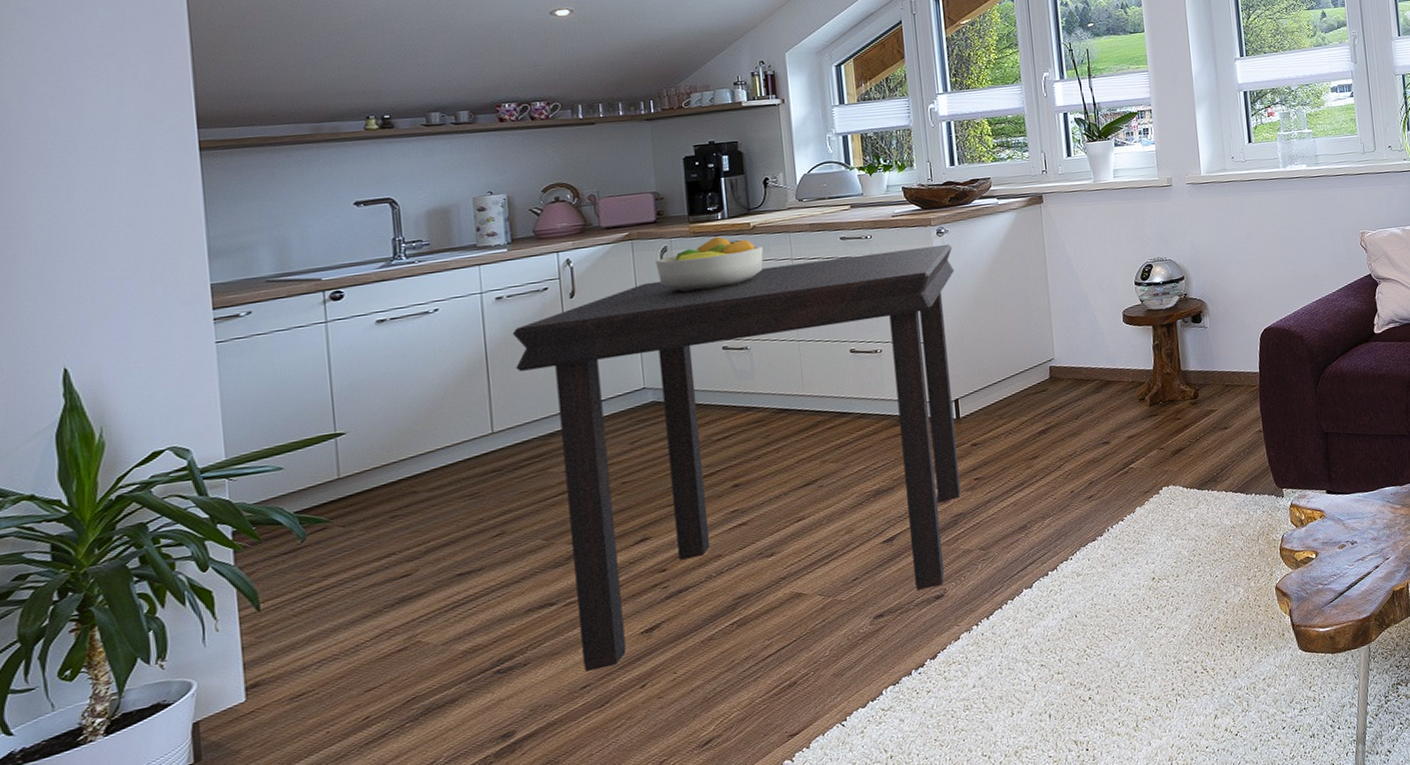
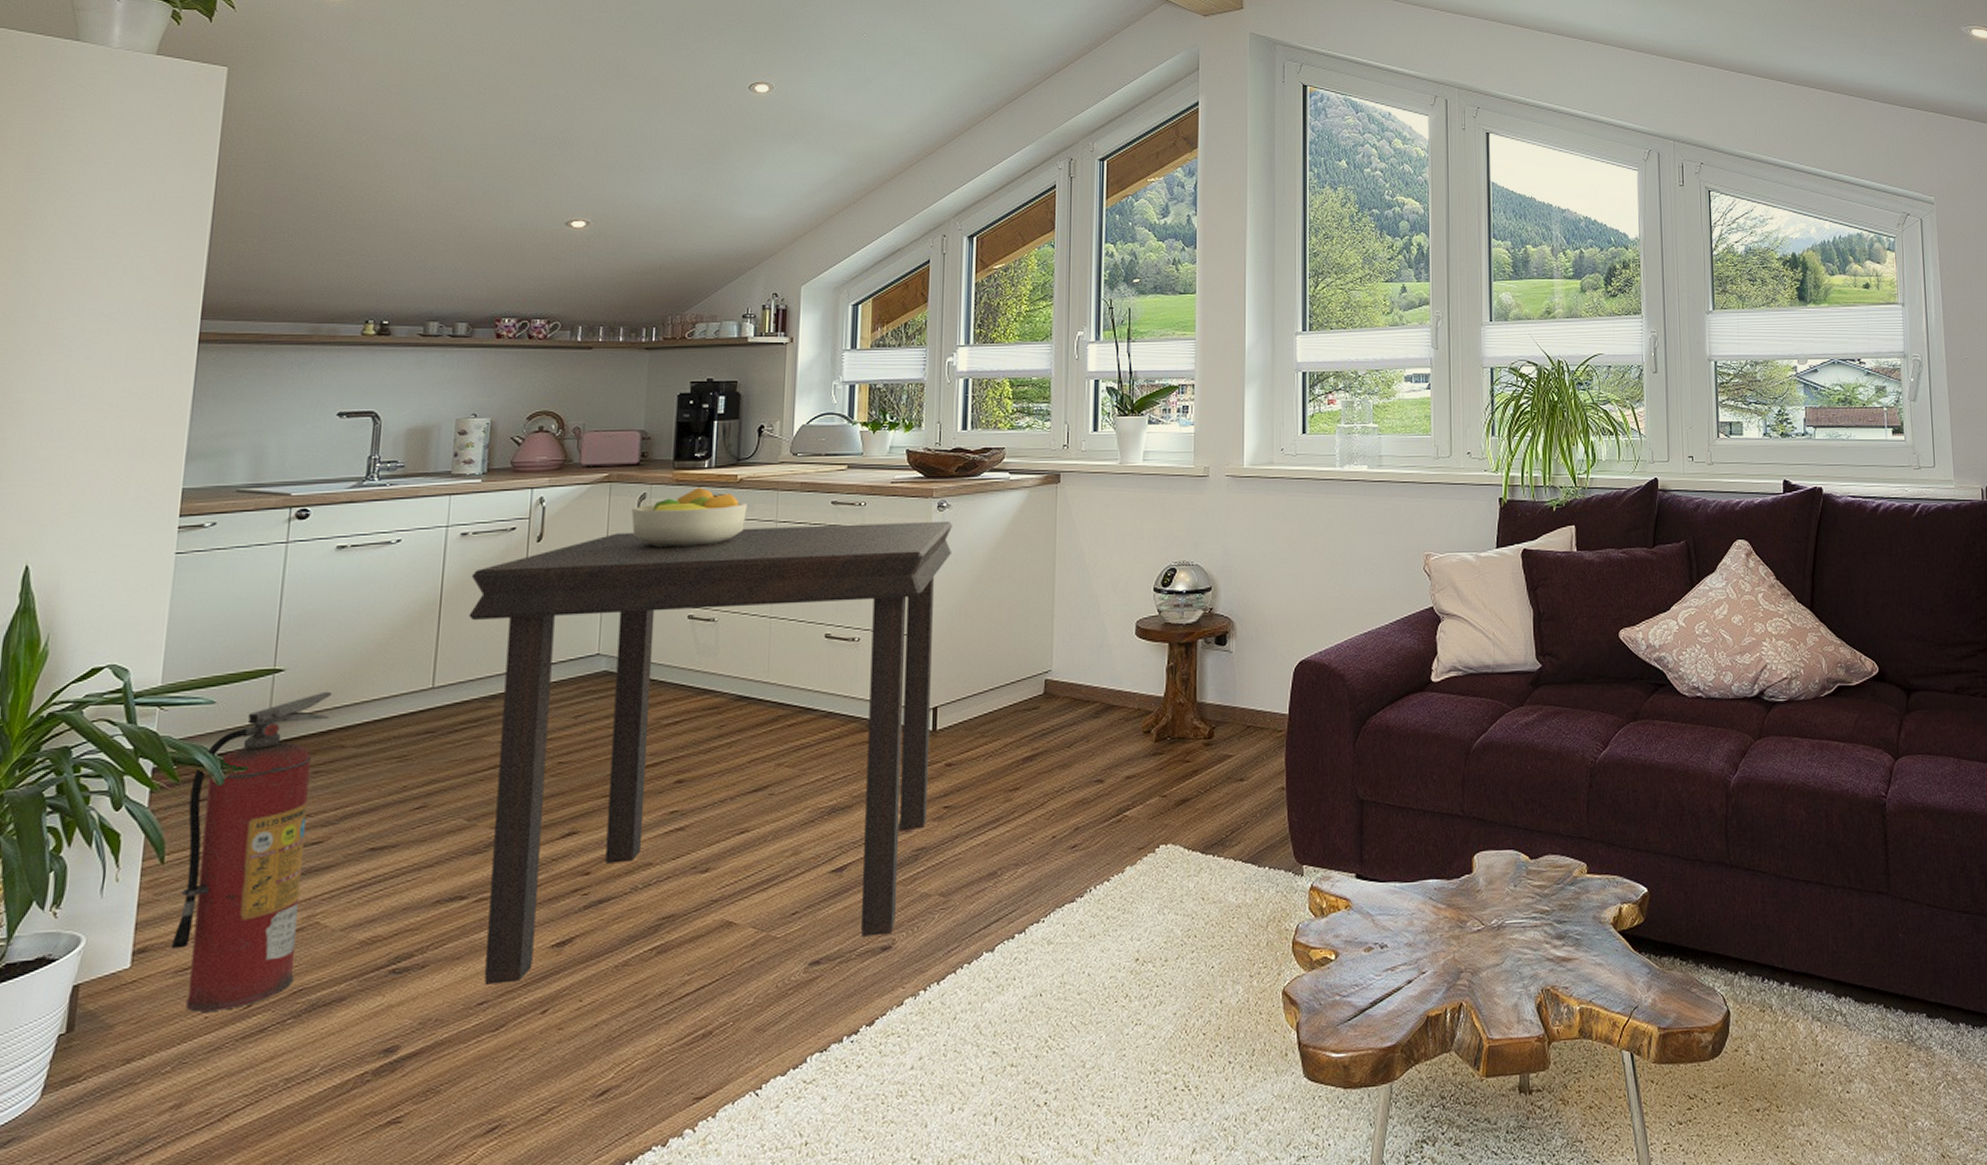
fire extinguisher: none [273,446,405,730] -> present [170,691,333,1012]

